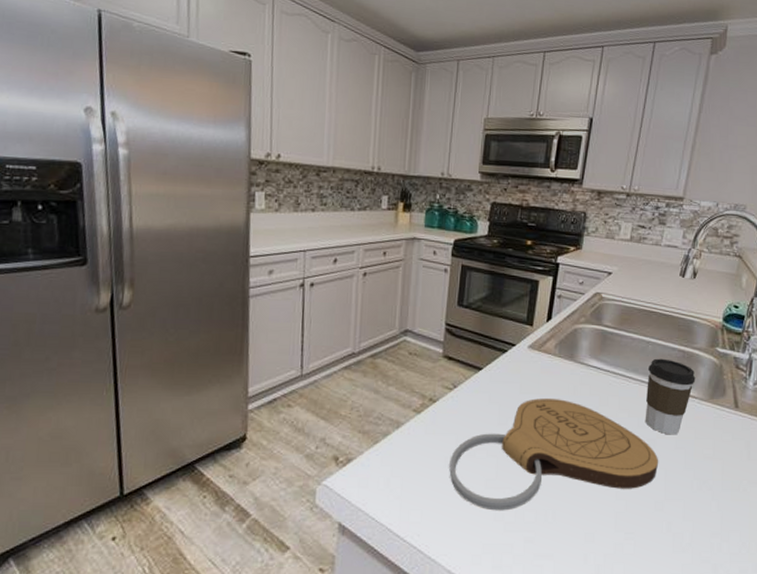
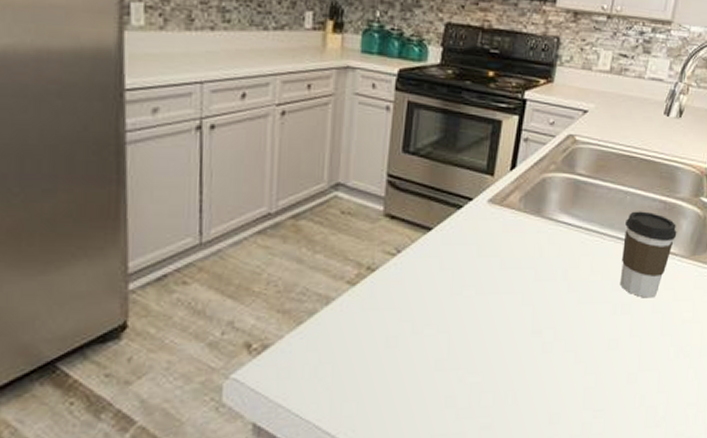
cutting board: present [449,398,659,511] -> none [391,262,634,396]

